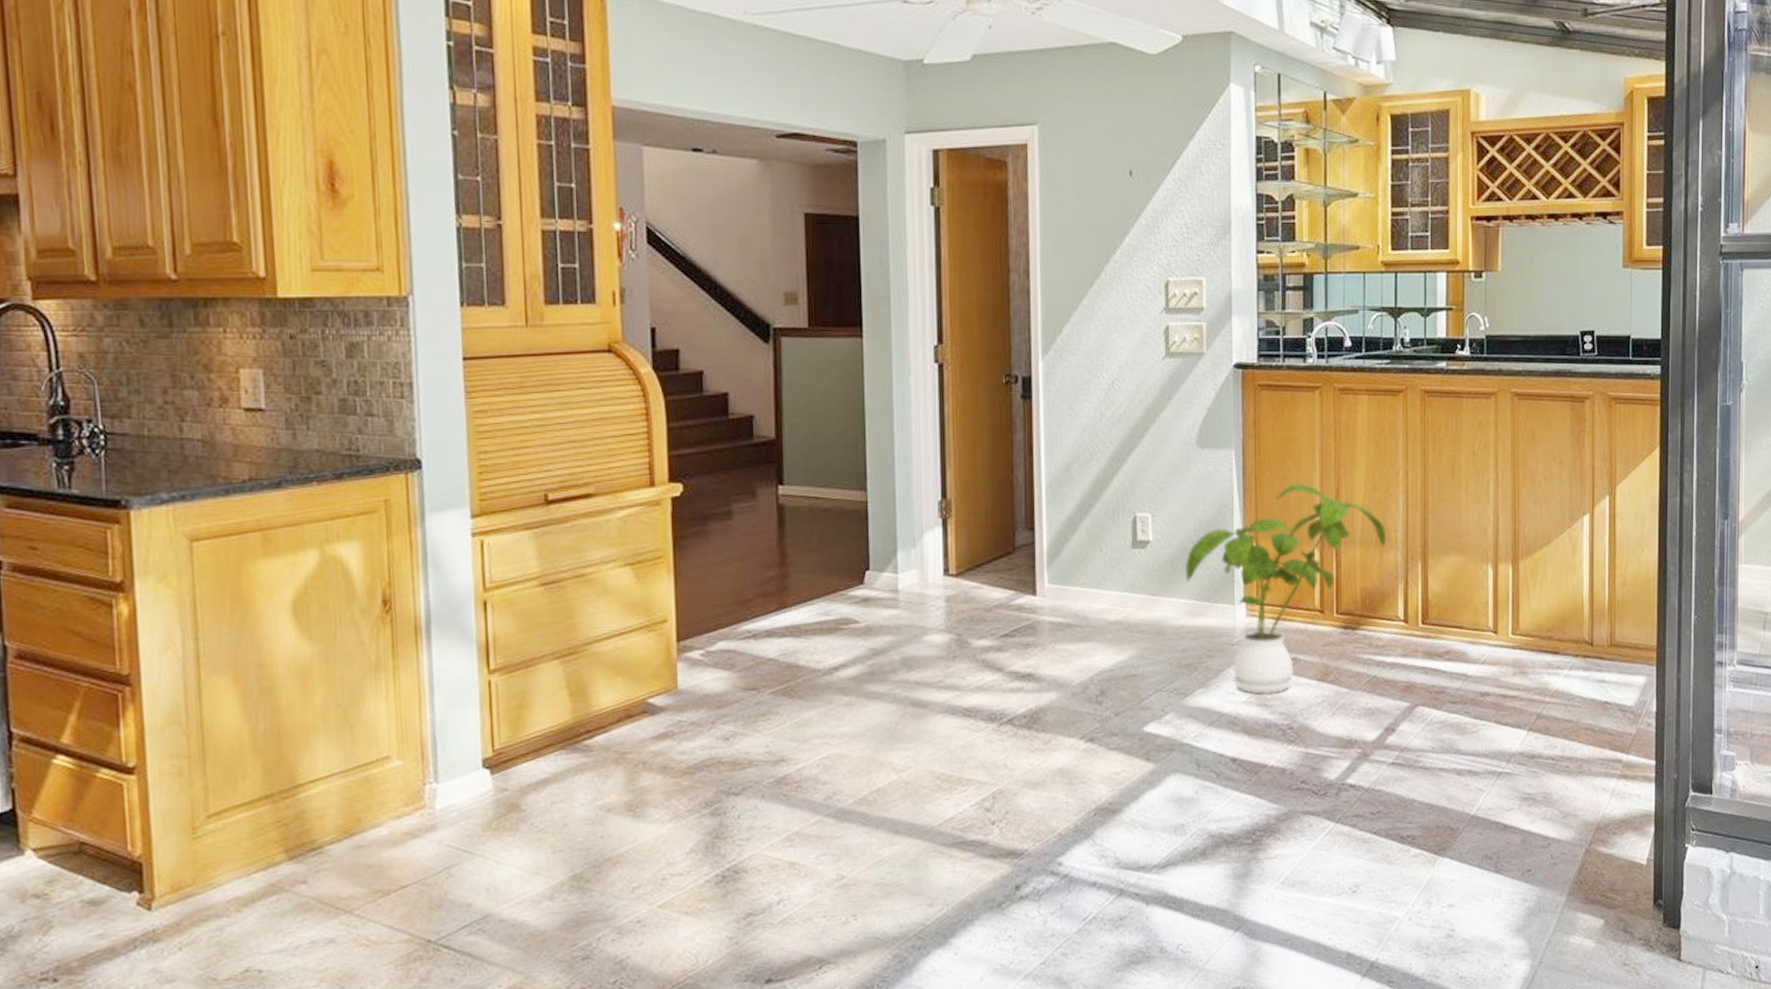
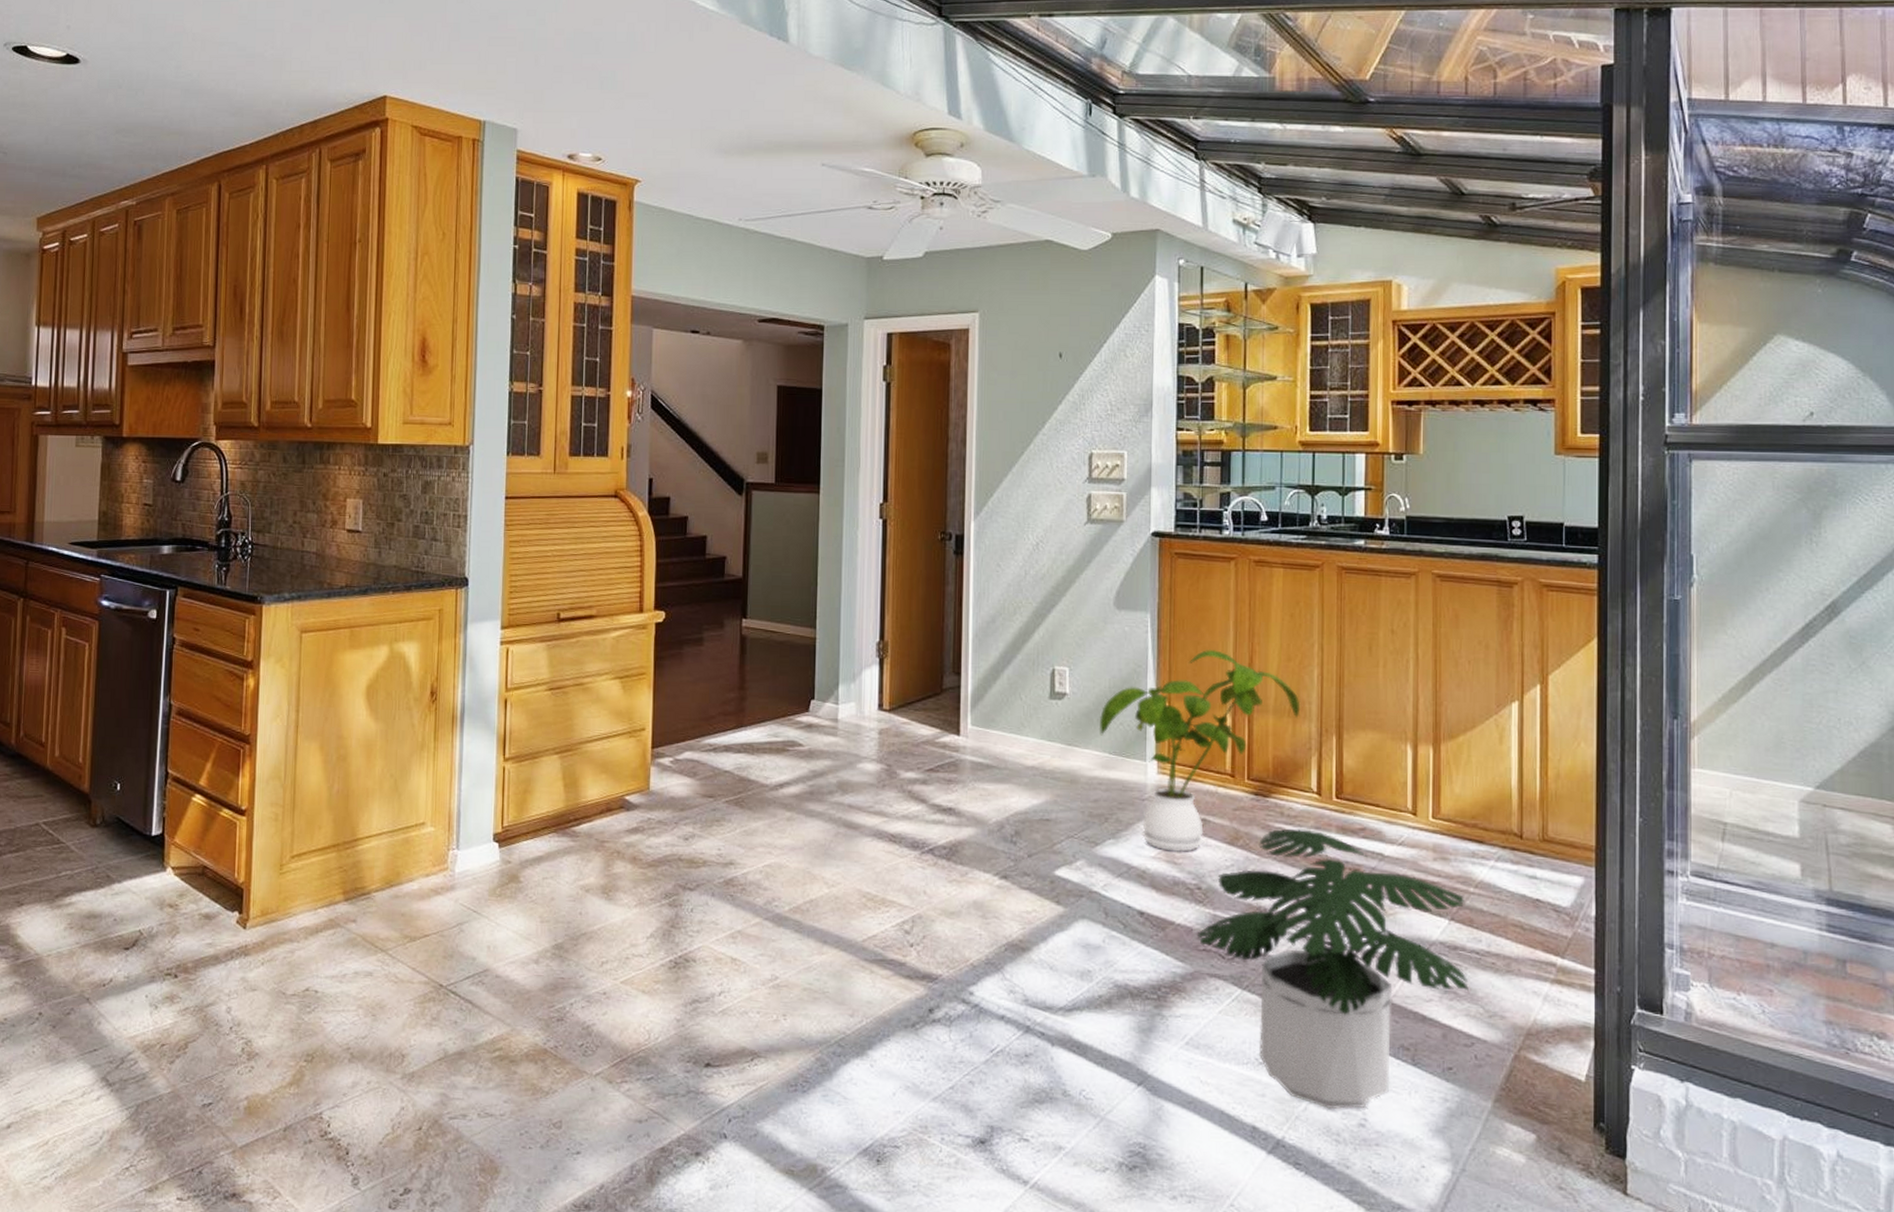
potted plant: none [1289,657,1545,926] -> present [1197,828,1469,1110]

